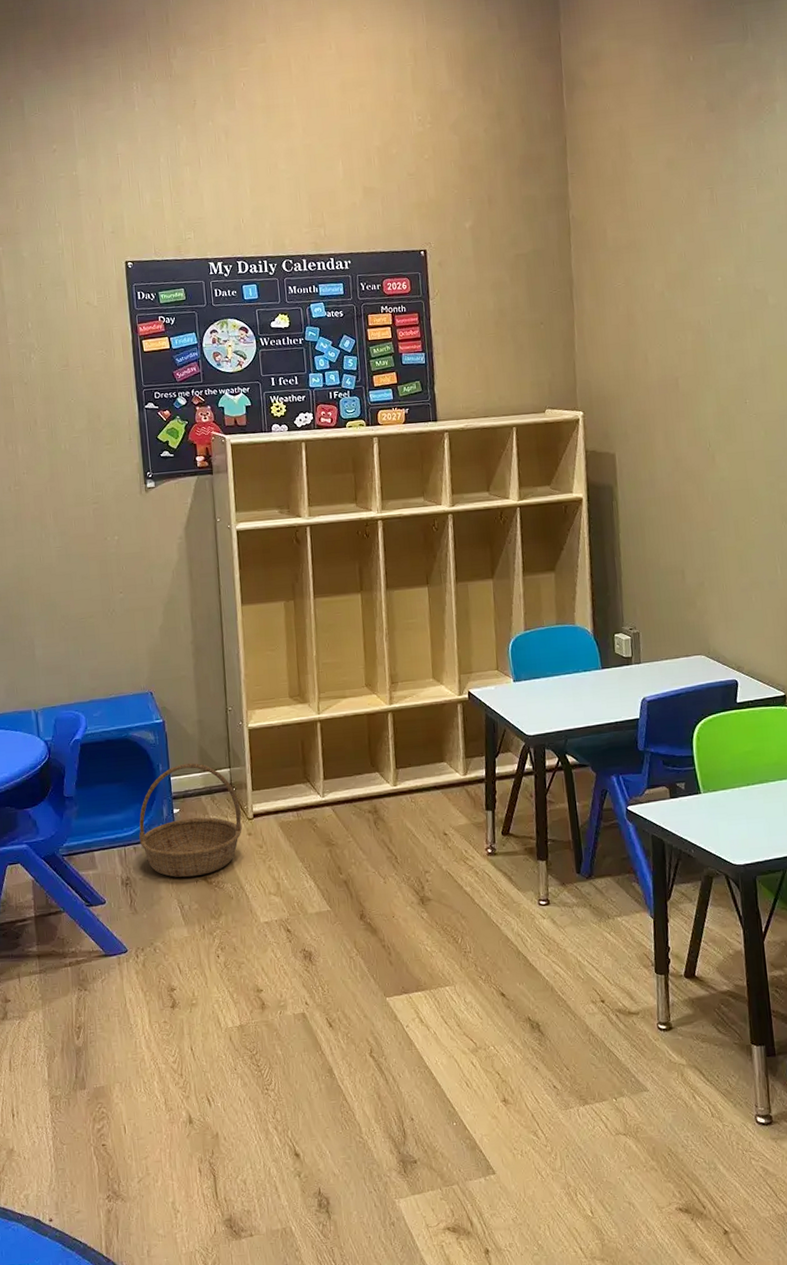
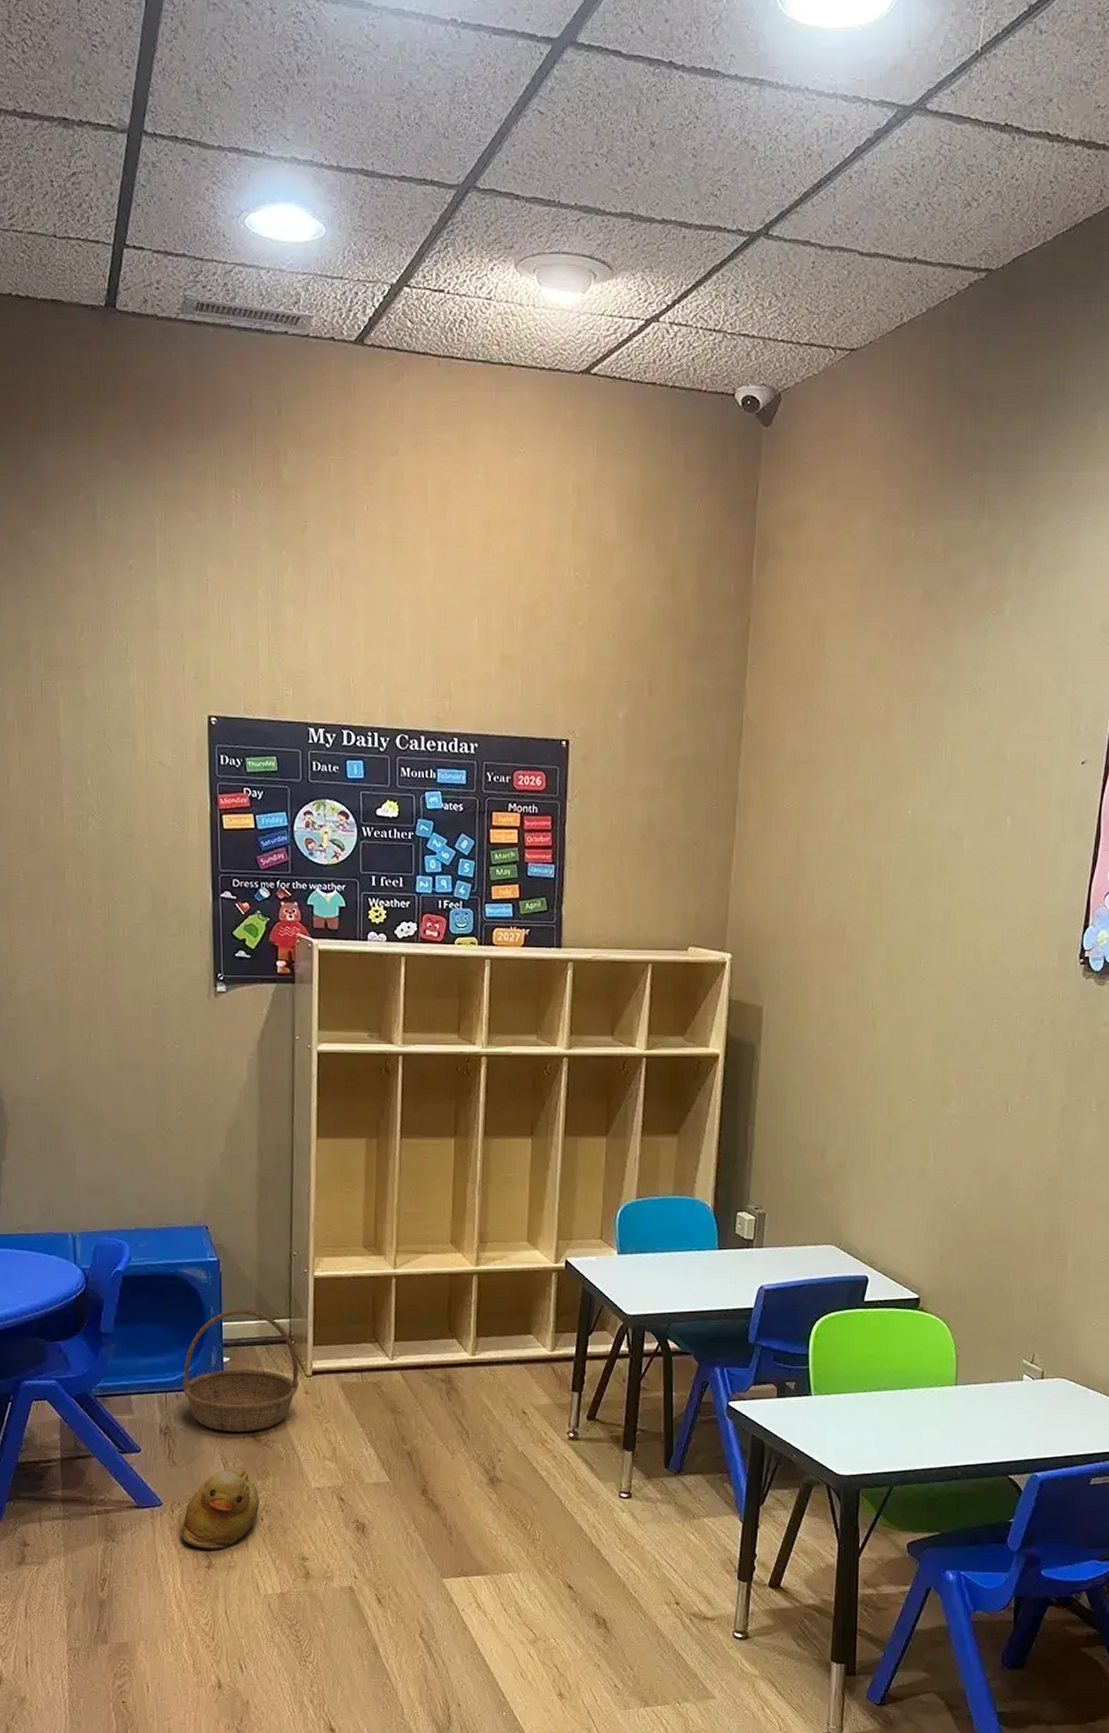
rubber duck: none [146,909,215,991] -> present [181,1467,260,1550]

